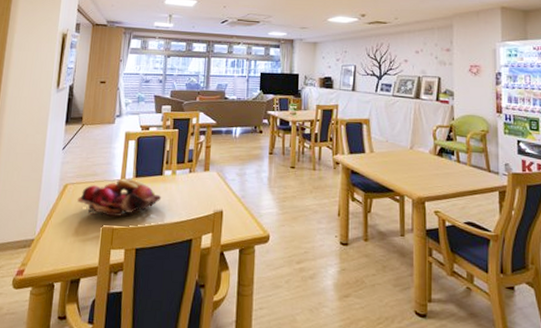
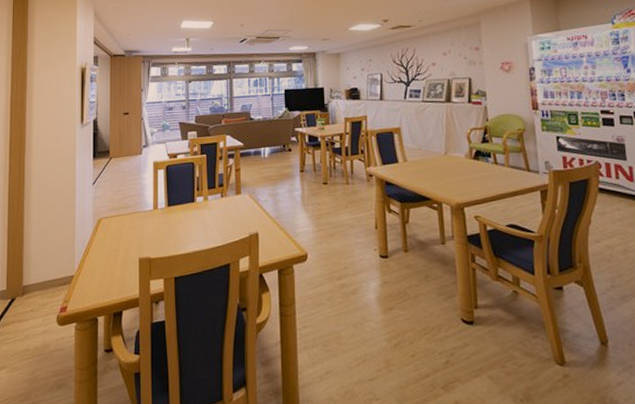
fruit basket: present [77,179,162,217] -> none [112,209,196,248]

